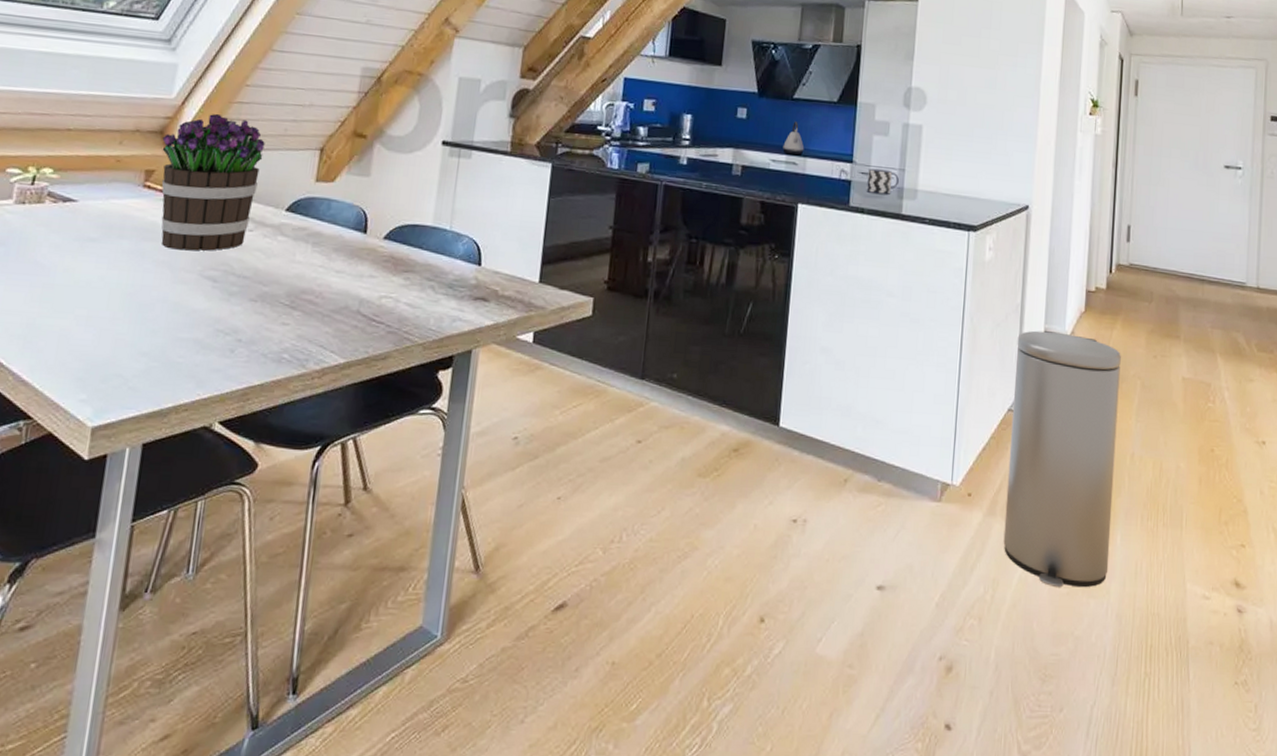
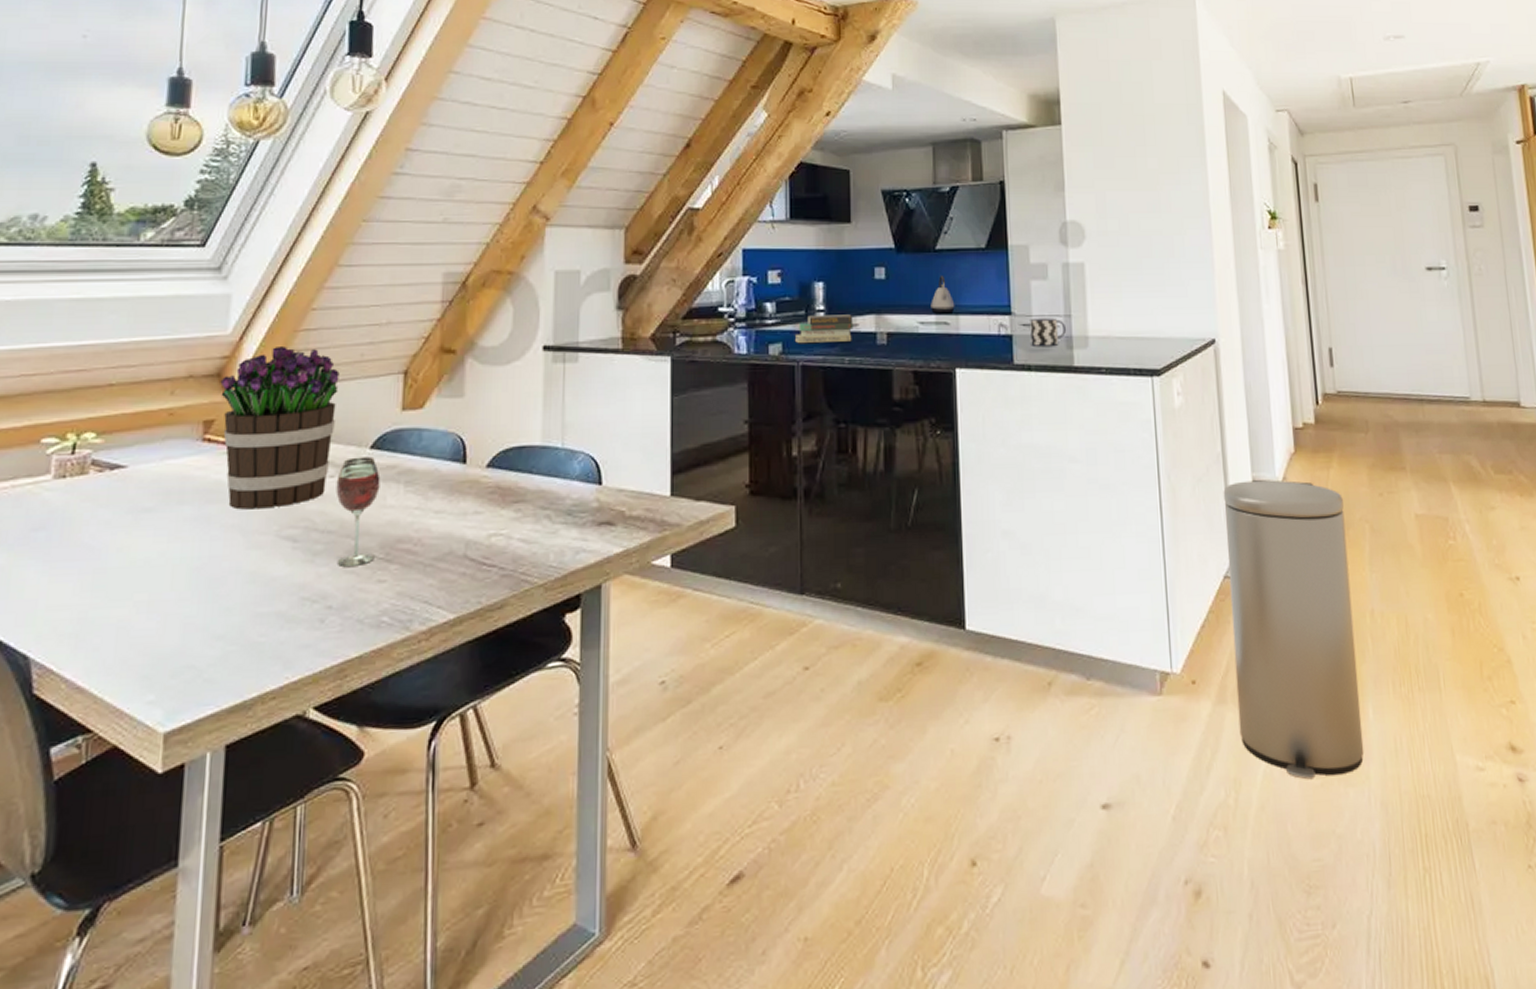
wineglass: none [249,216,292,309] -> present [336,456,381,566]
books: none [660,142,714,169] -> present [794,314,854,344]

